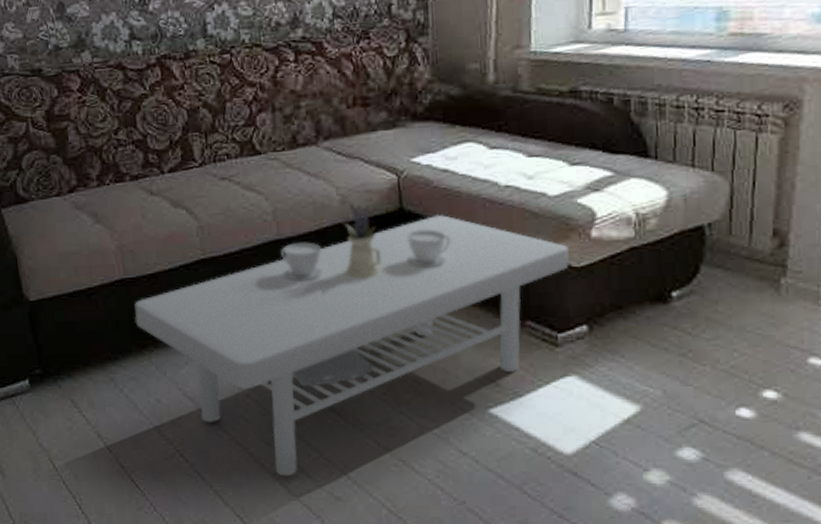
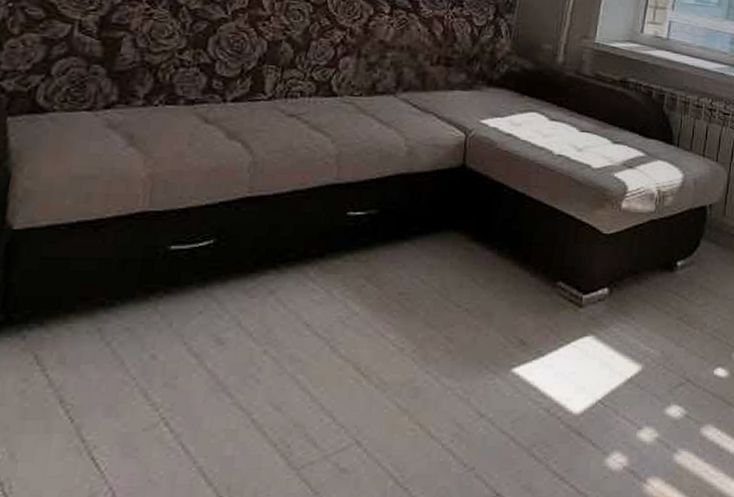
coffee table: present [134,202,570,477] -> none [148,155,603,447]

